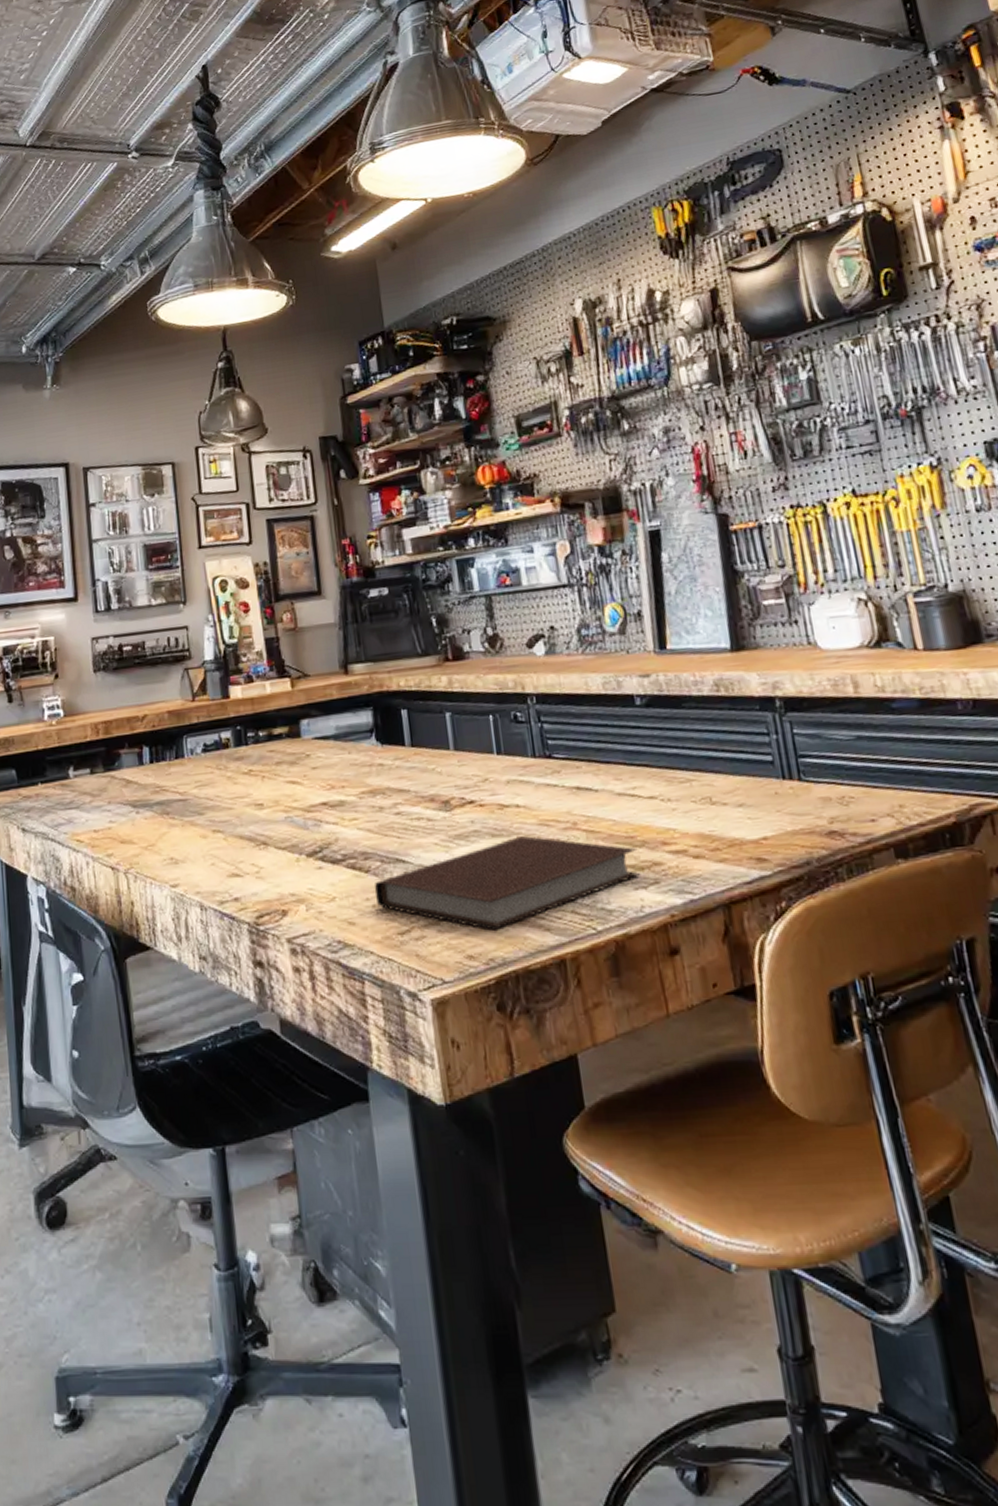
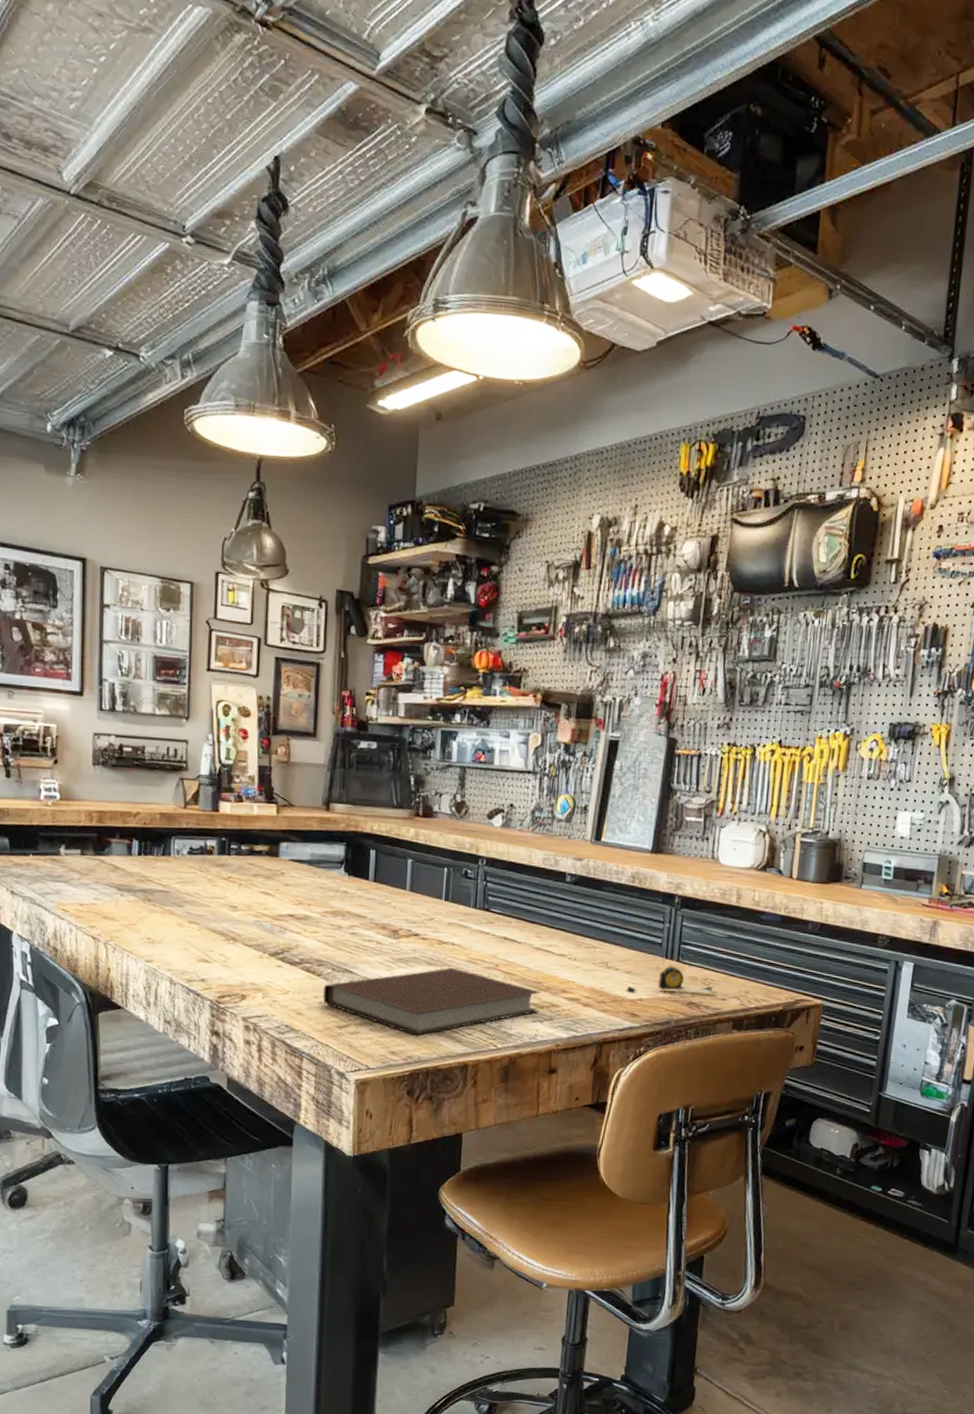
tape measure: none [743,787,861,829] -> present [627,966,716,994]

